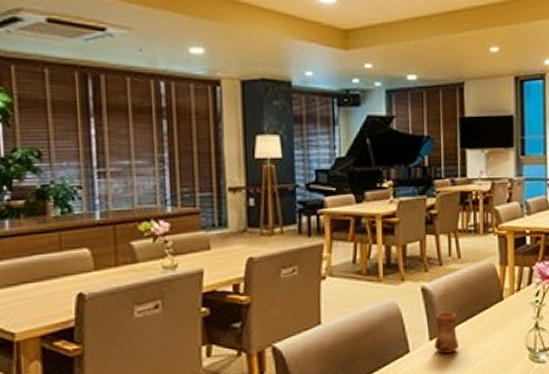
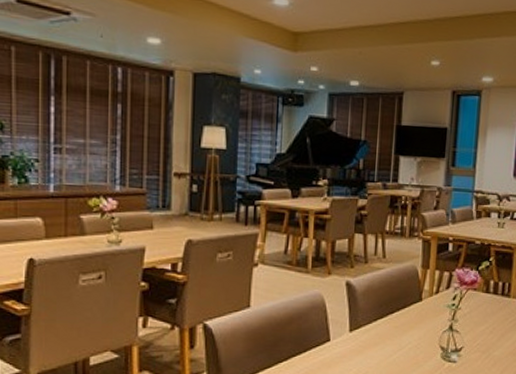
cup: present [434,311,459,354] -> none [353,306,377,345]

